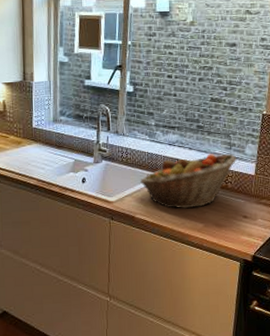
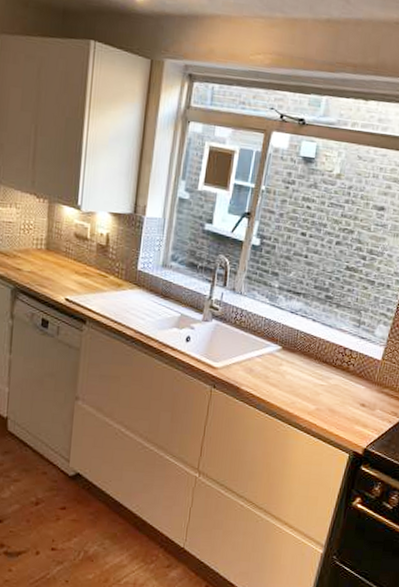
fruit basket: present [140,154,236,209] -> none [252,328,364,388]

